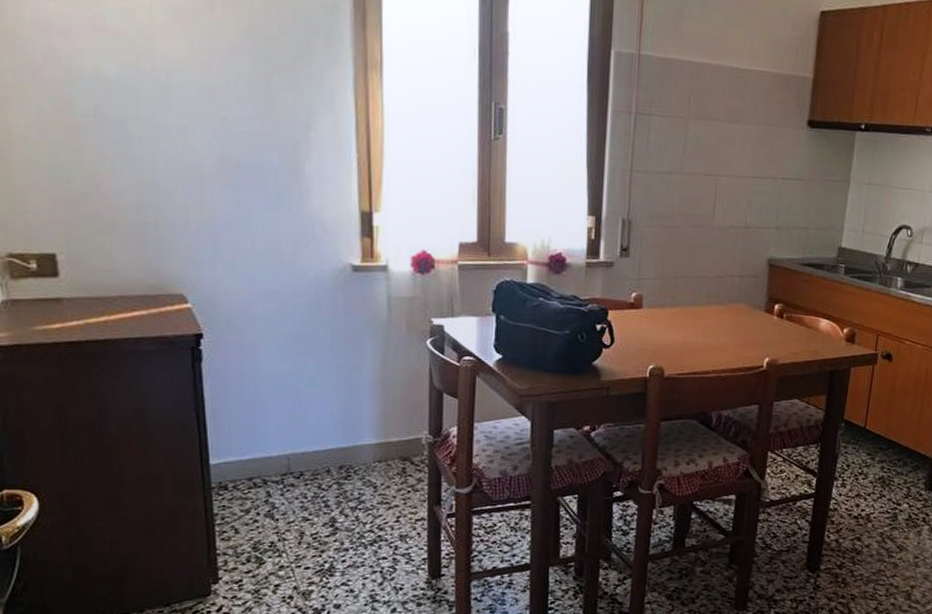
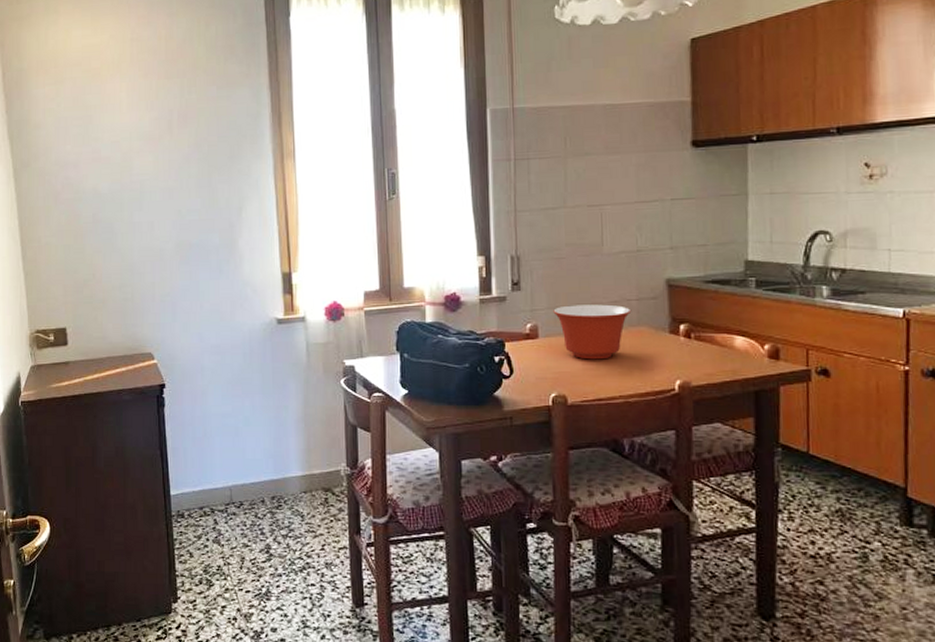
mixing bowl: none [659,276,734,334] -> present [553,304,632,360]

